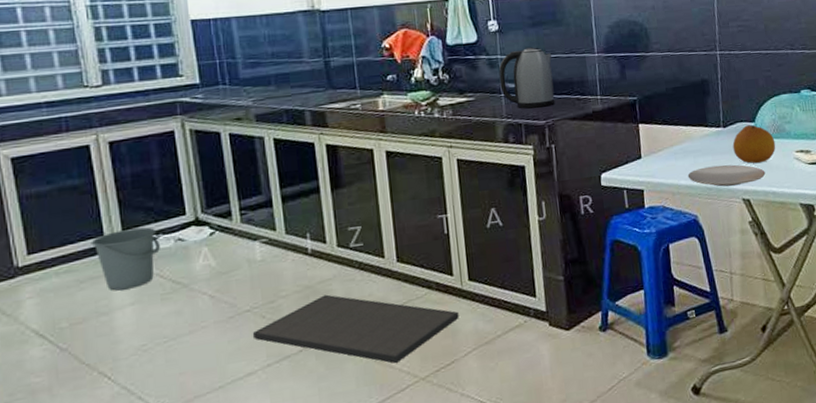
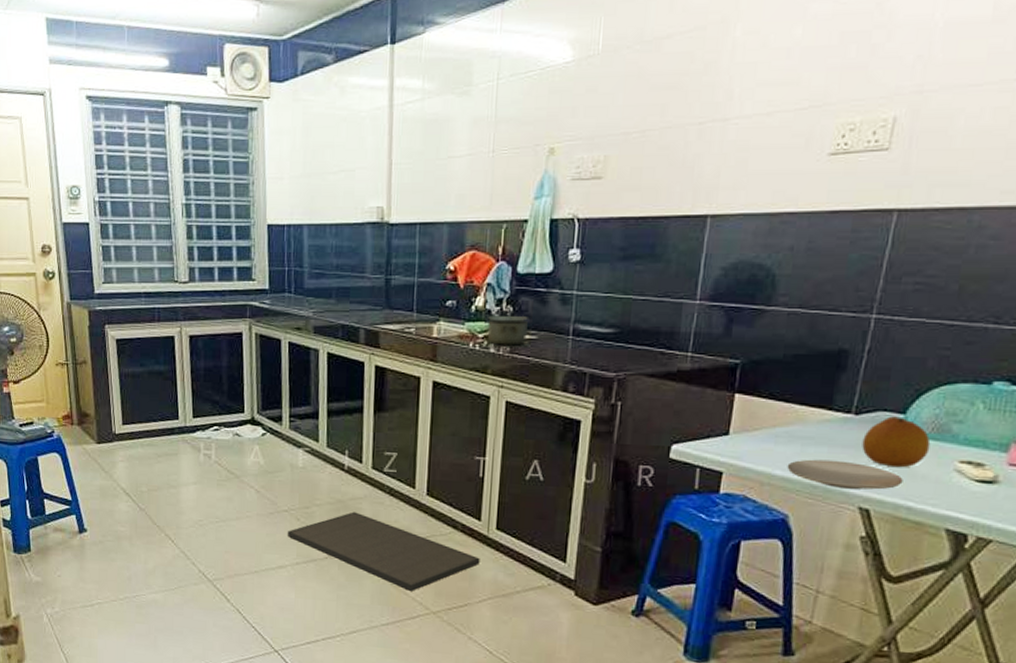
bucket: present [91,227,160,291] -> none [168,417,221,470]
saucepan: none [428,82,465,110] -> present [488,314,528,347]
kettle: present [498,47,555,109] -> none [569,285,640,358]

